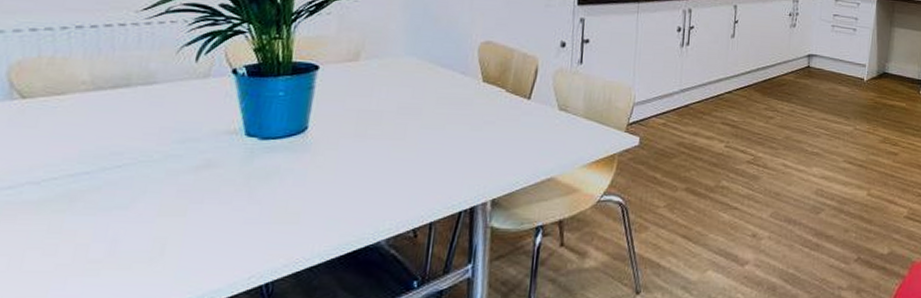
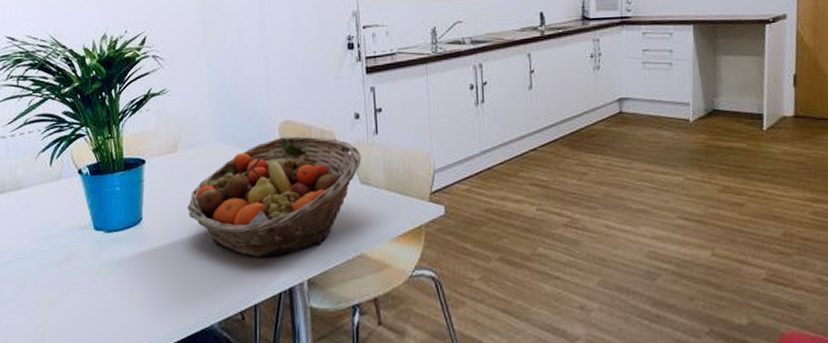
fruit basket: none [364,57,563,175] -> present [187,136,361,257]

